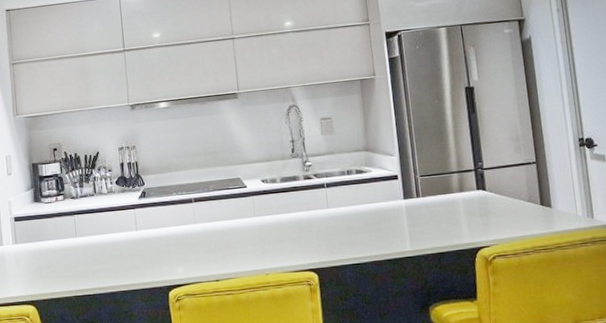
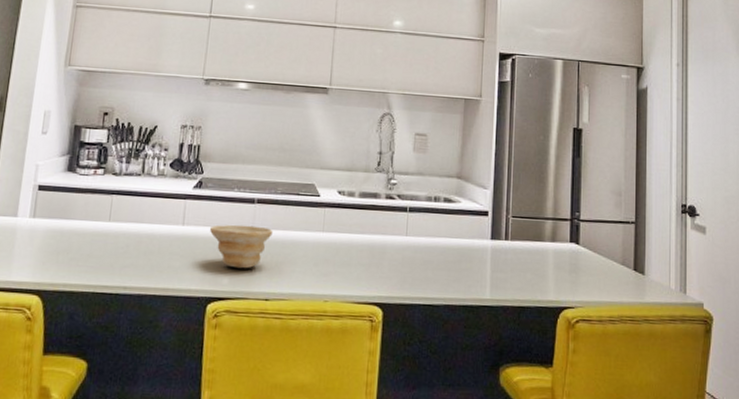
bowl: none [159,221,212,259] -> present [210,224,273,269]

